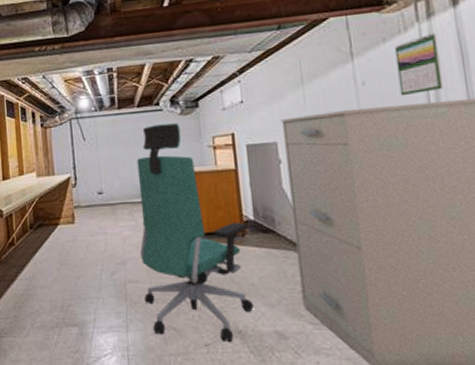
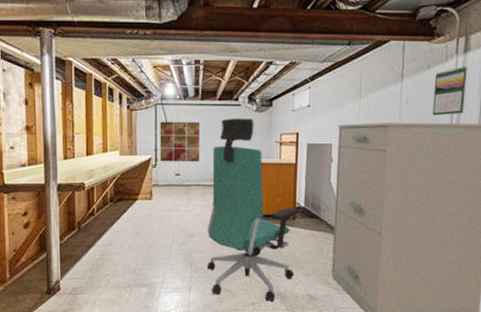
wall art: none [76,132,124,181] -> present [159,121,201,163]

